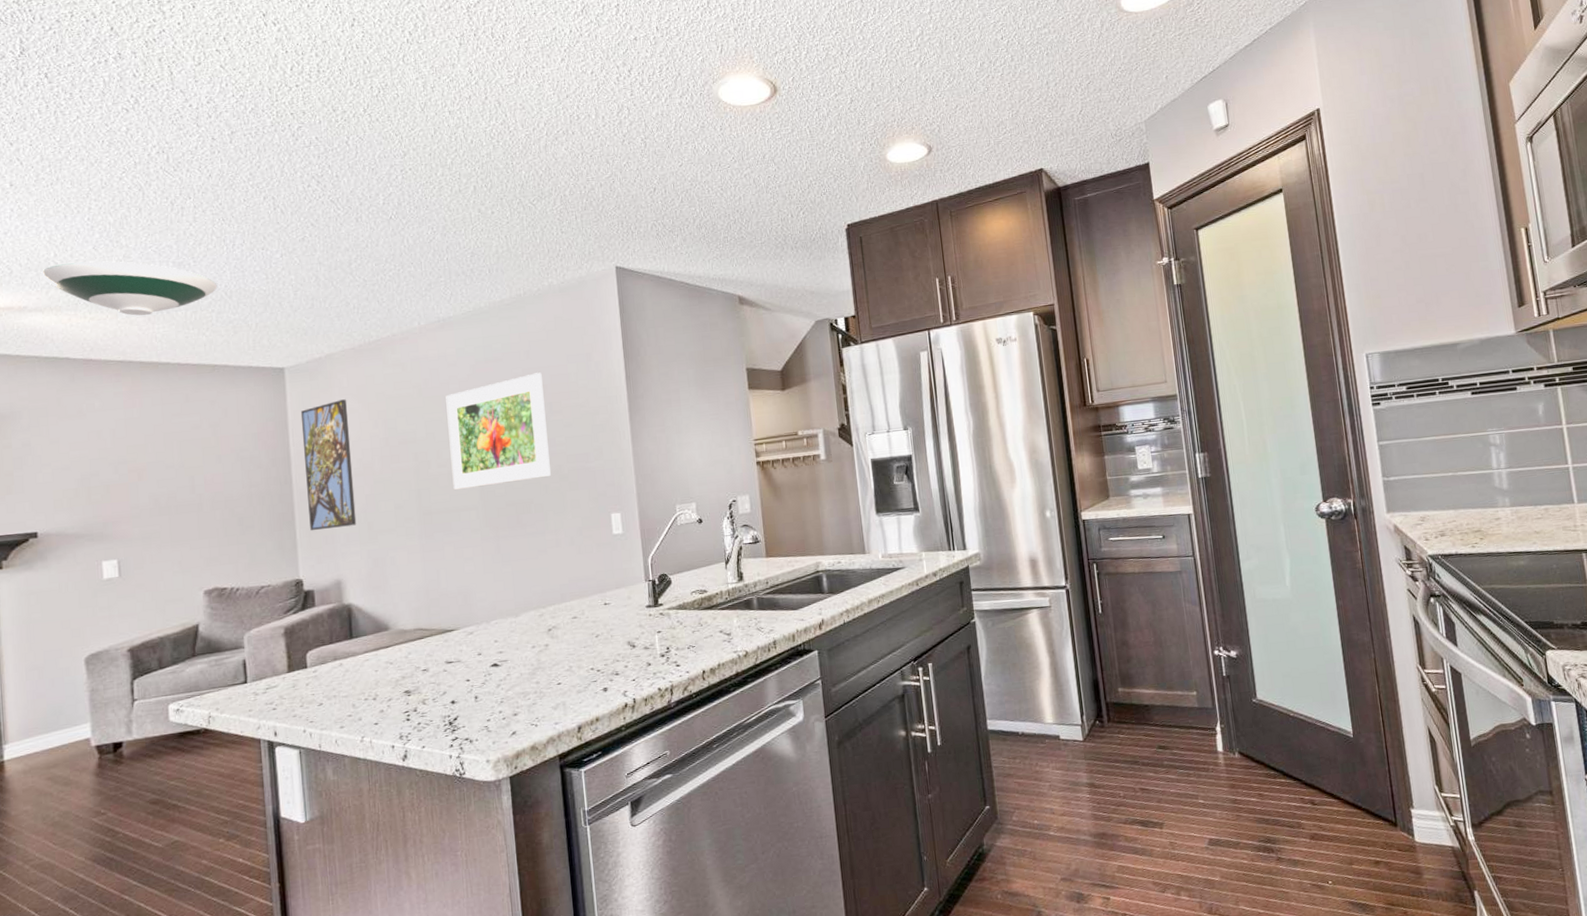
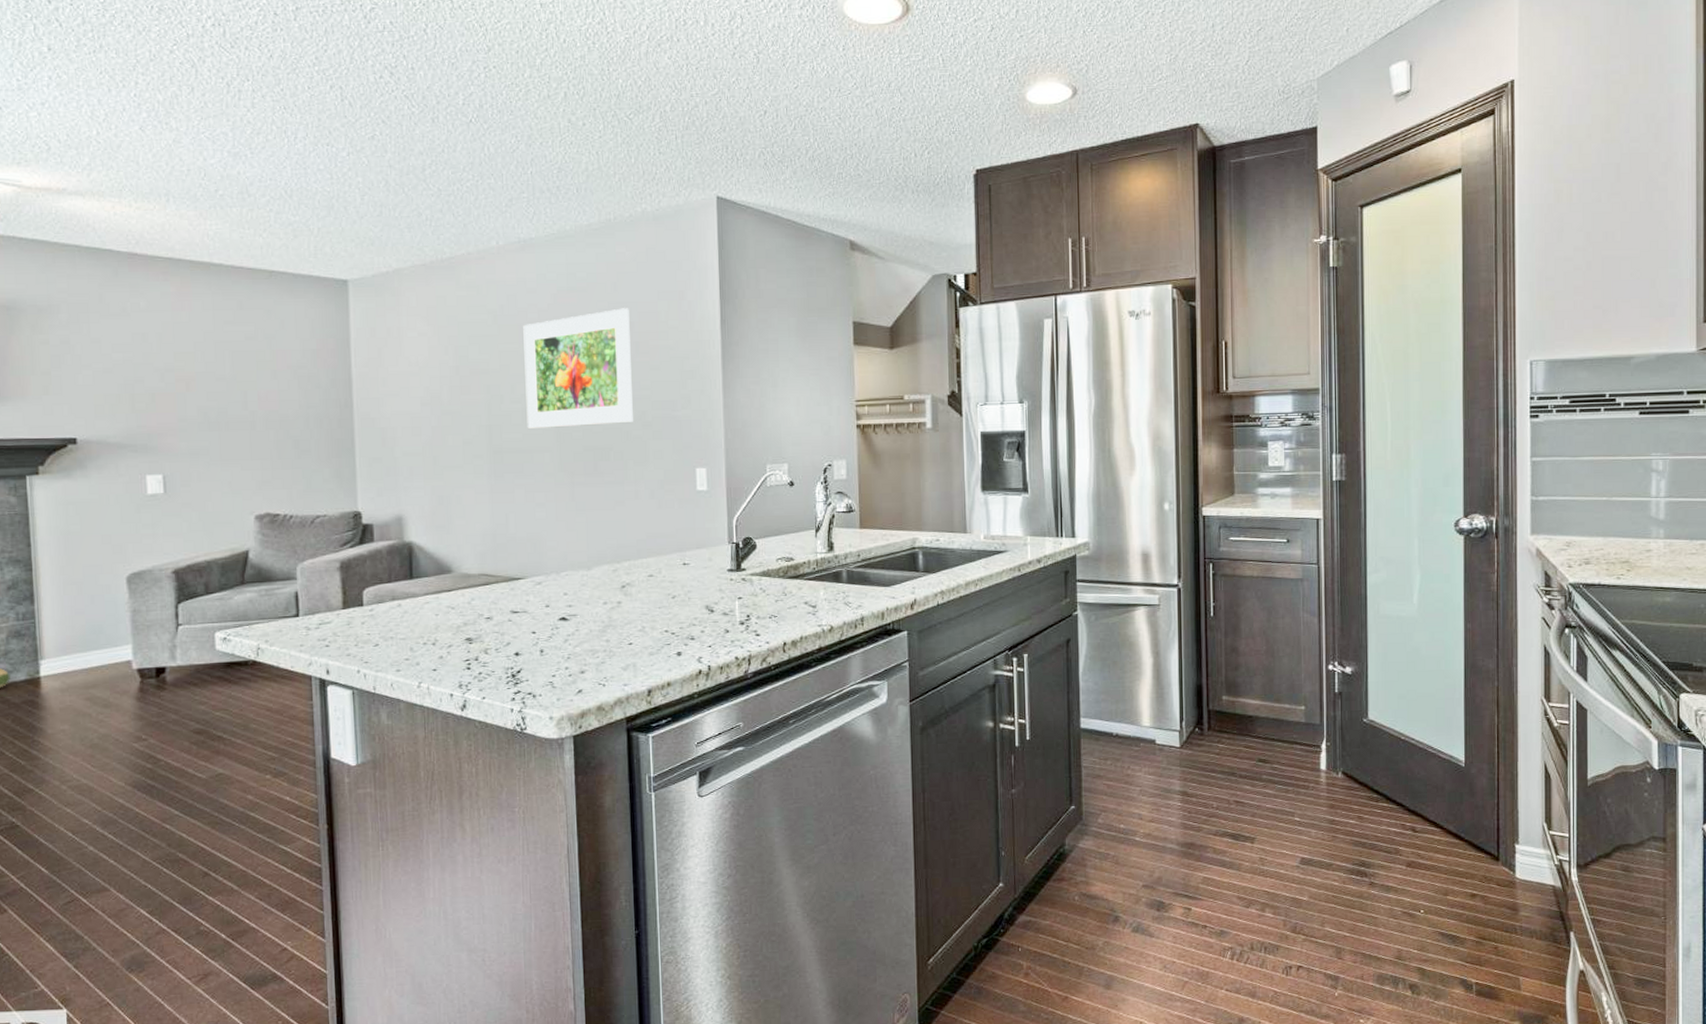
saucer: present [41,261,218,316] -> none [82,142,277,210]
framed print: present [300,399,357,531] -> none [364,320,421,461]

